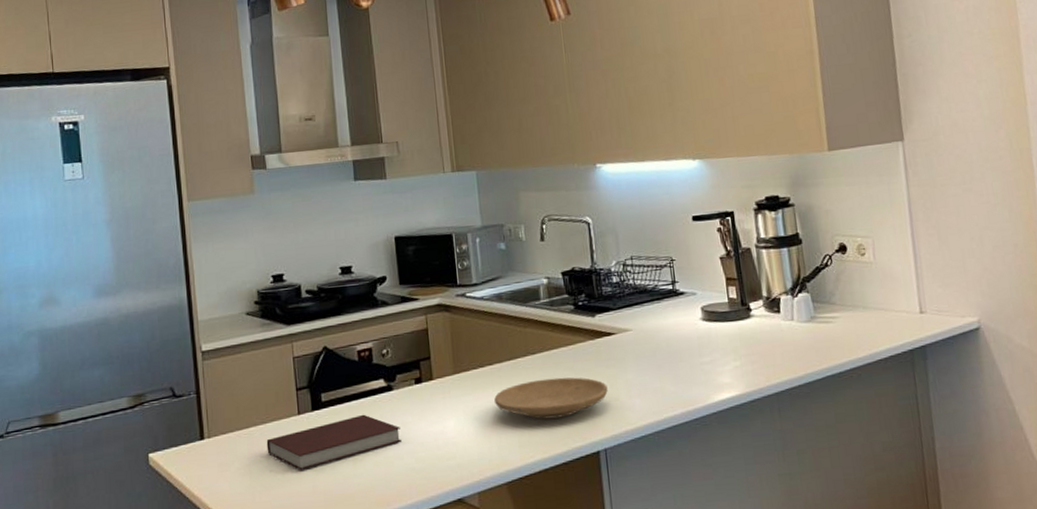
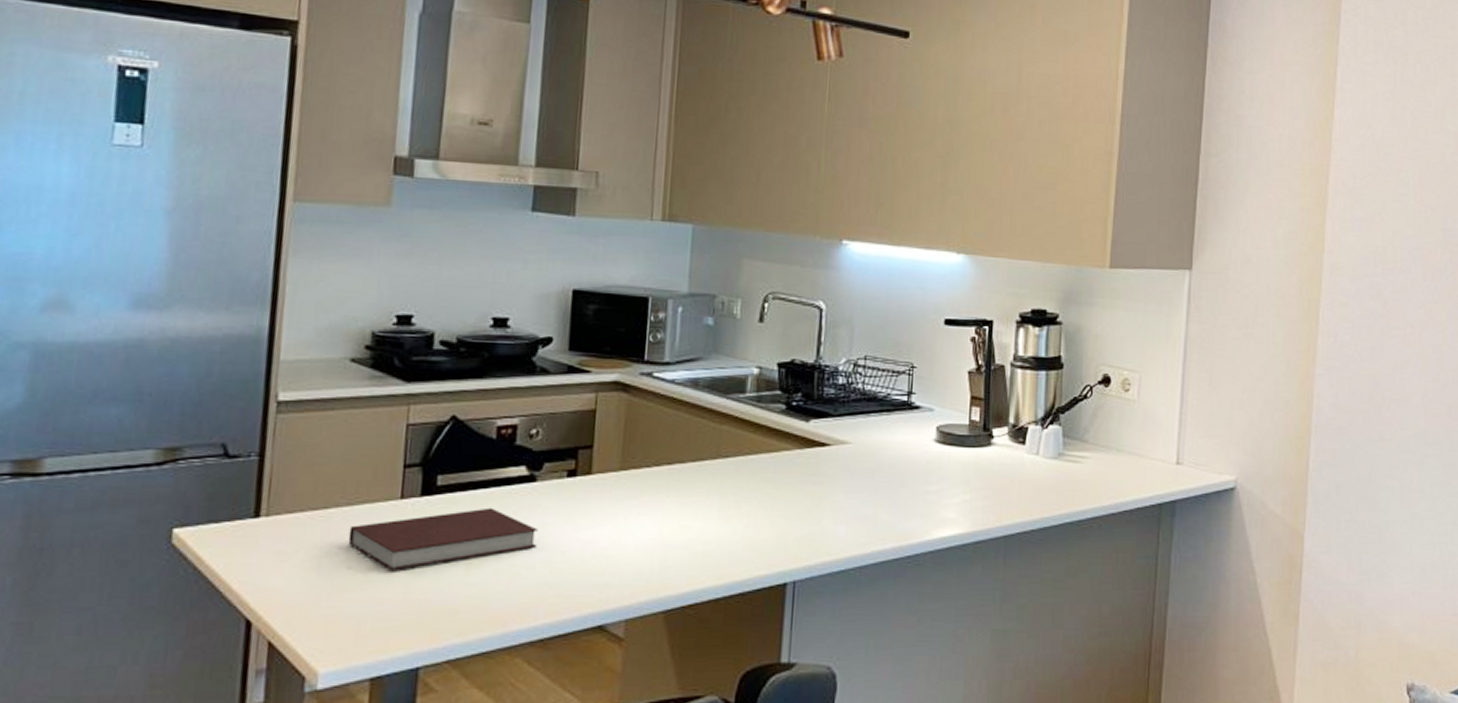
plate: present [494,377,608,420] -> none [666,489,810,538]

